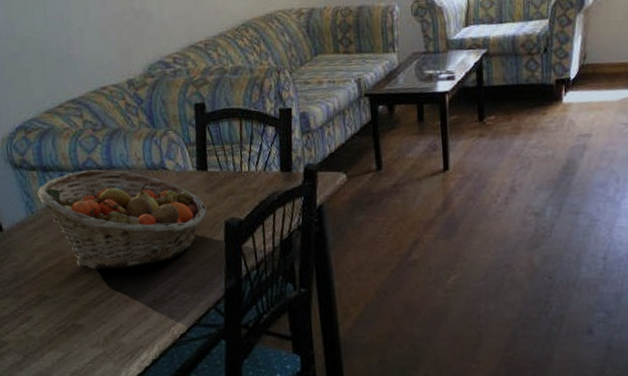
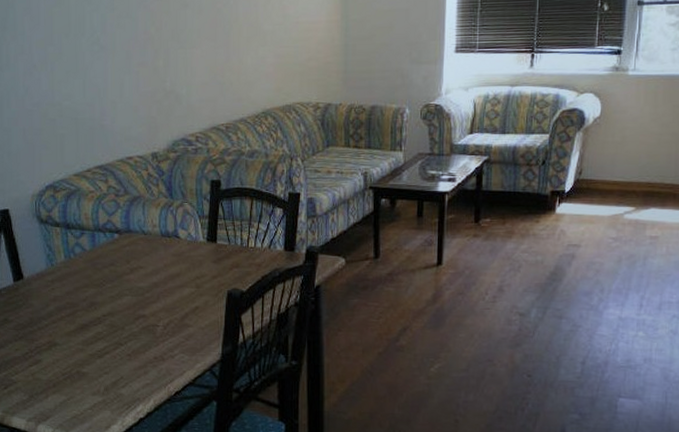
fruit basket: present [37,169,208,270] -> none [58,232,213,325]

